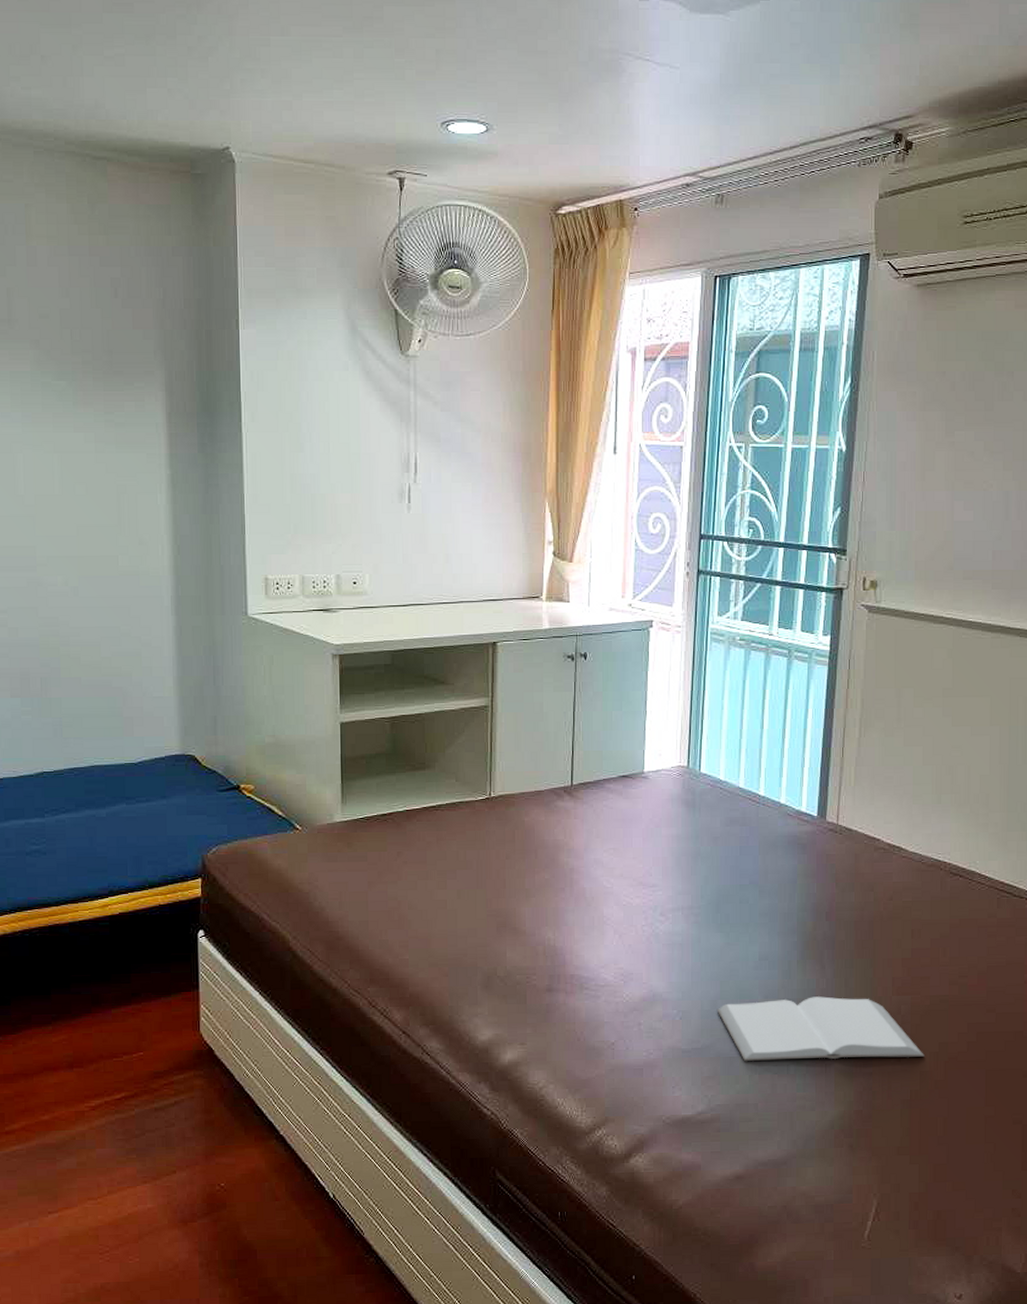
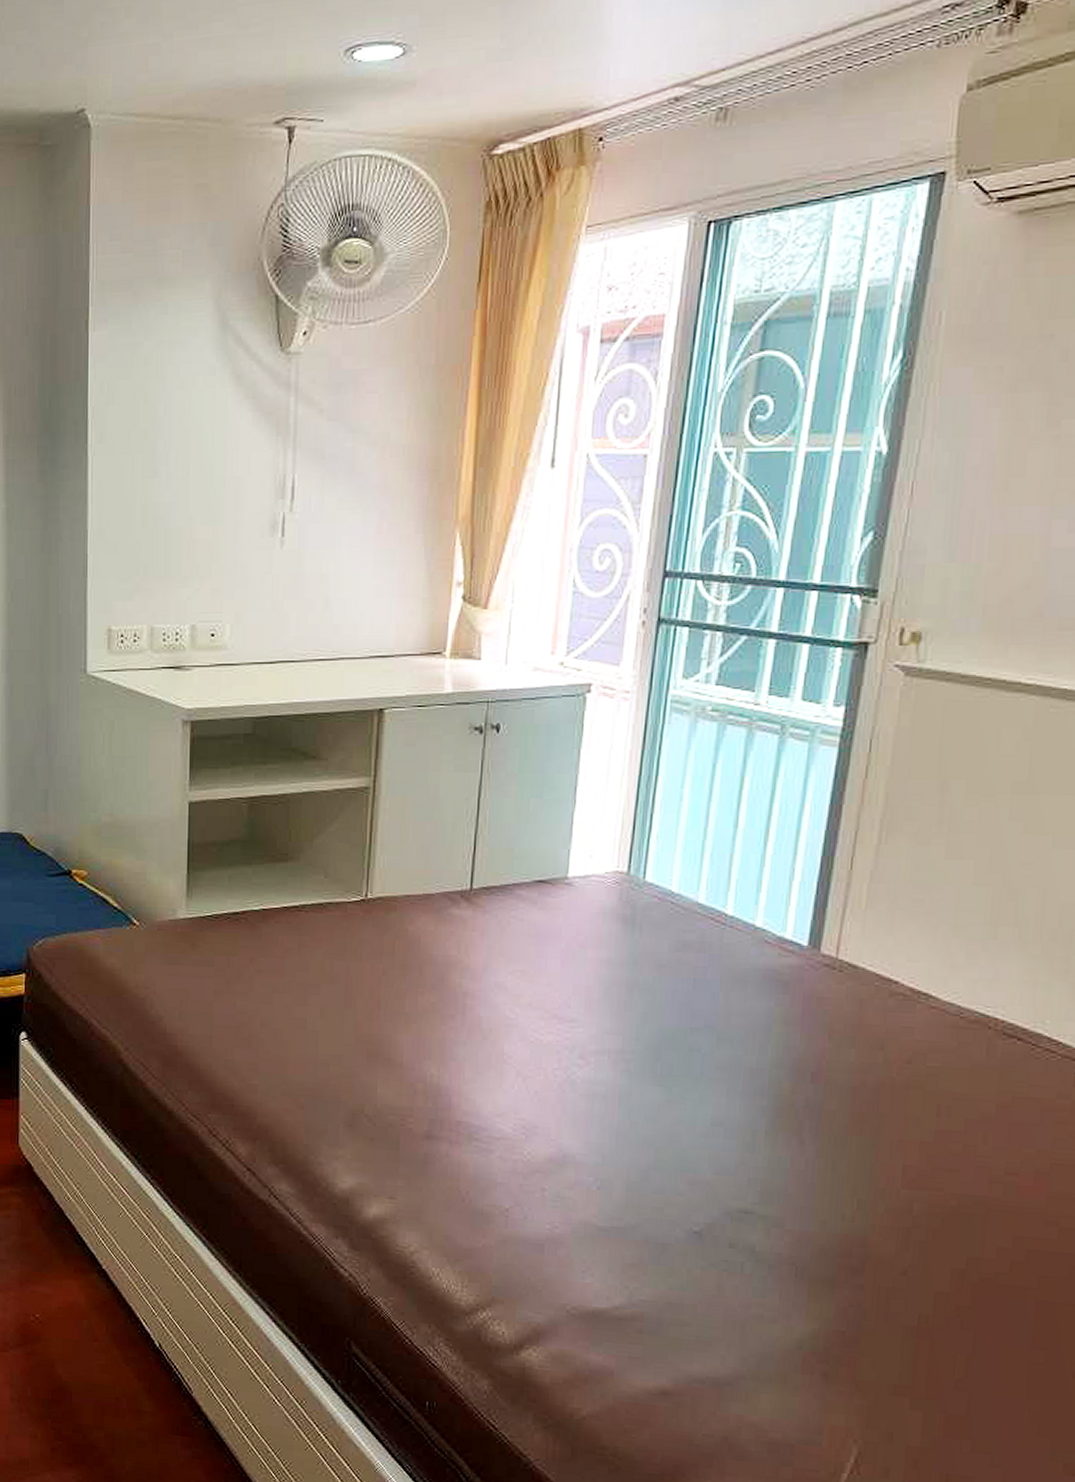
book: present [716,996,924,1061] -> none [648,1176,944,1273]

